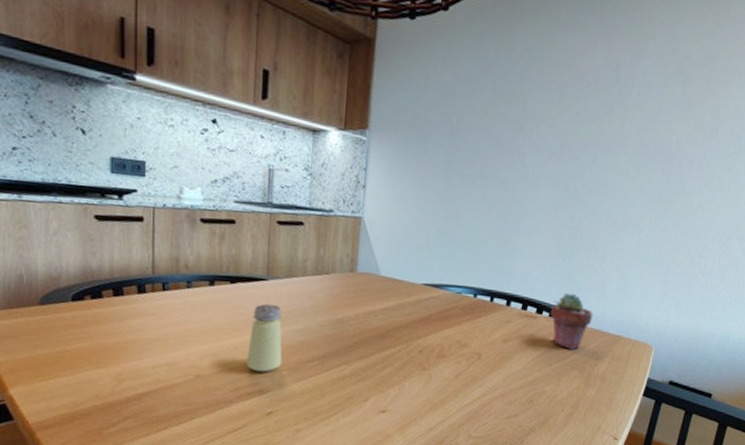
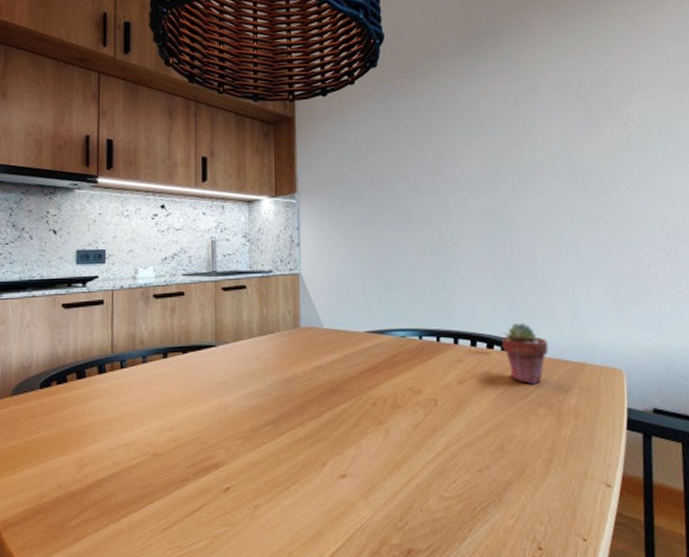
saltshaker: present [246,303,282,372] -> none [200,370,236,444]

